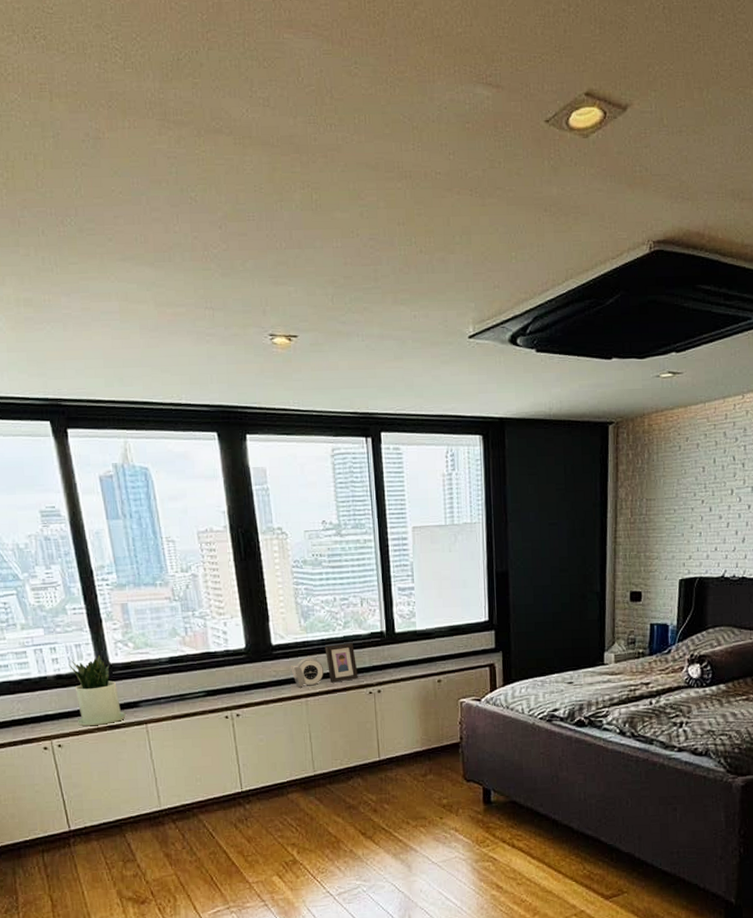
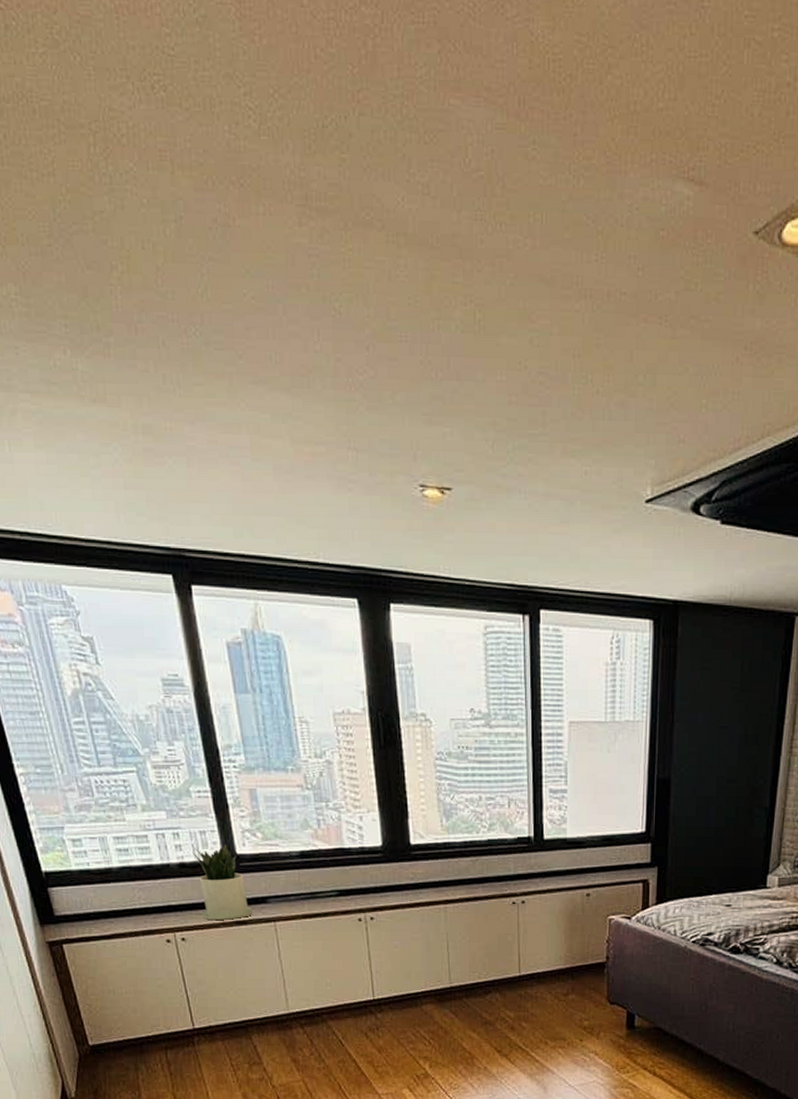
alarm clock: present [291,657,324,688] -> none [430,860,465,893]
picture frame: present [324,643,358,683] -> none [467,847,501,890]

